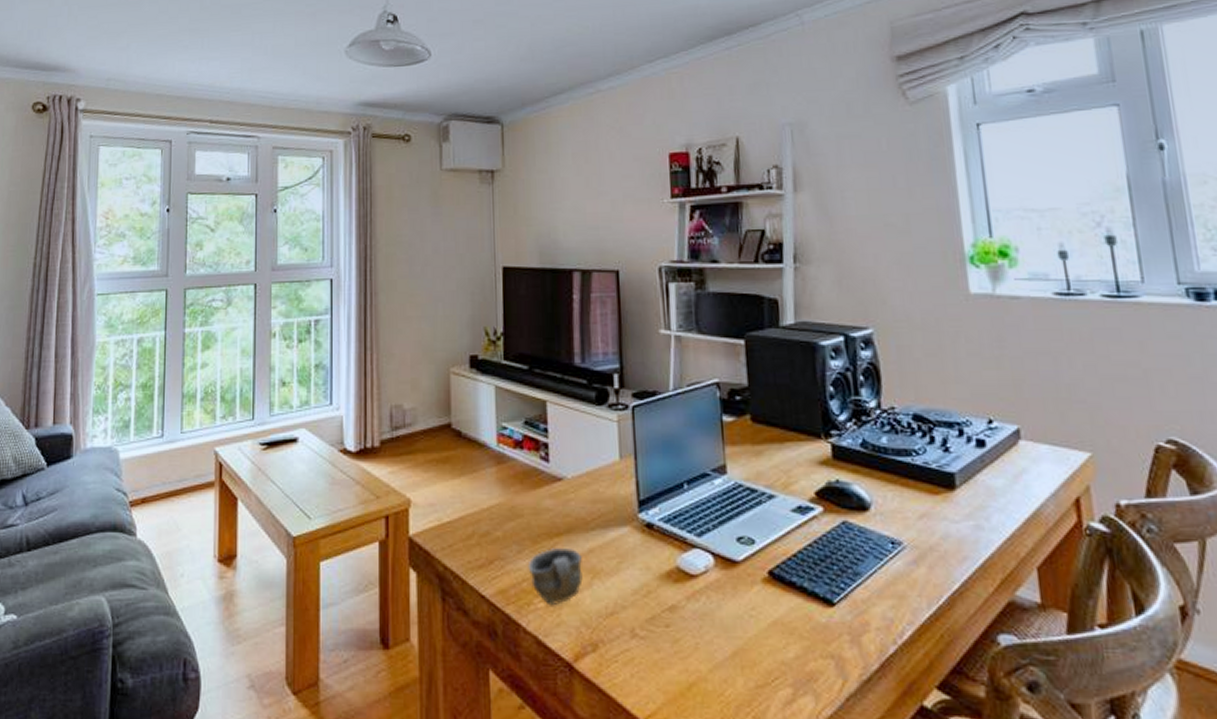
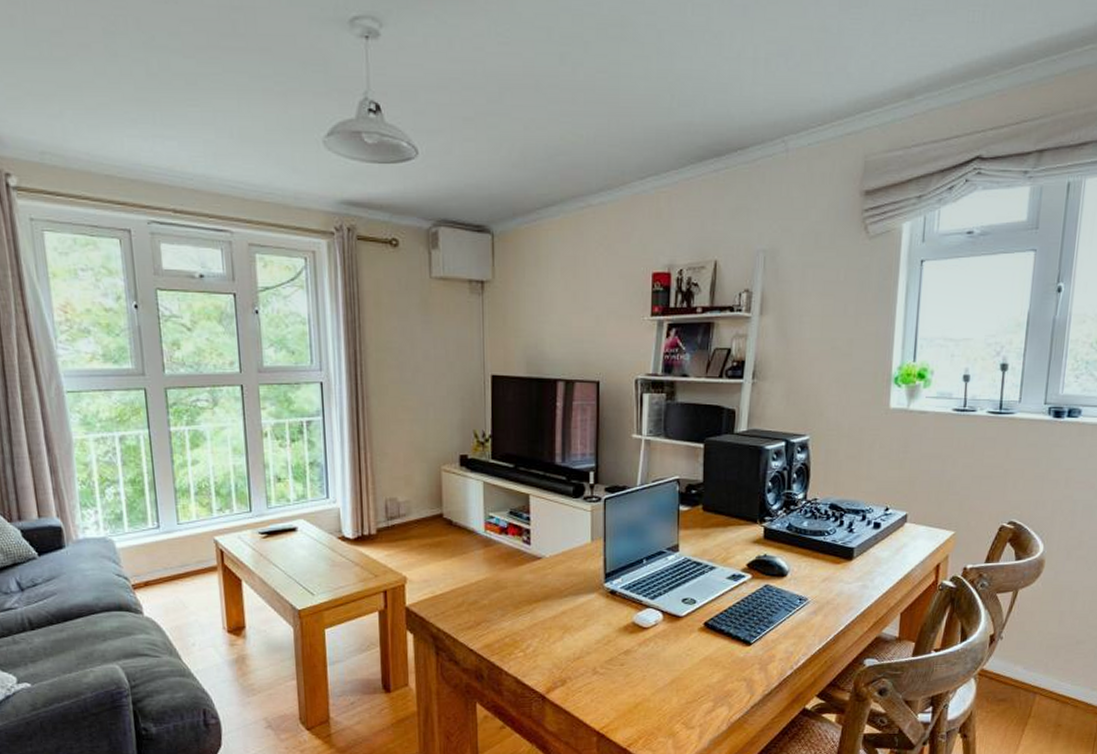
cup: present [528,548,583,606] -> none [510,611,556,655]

